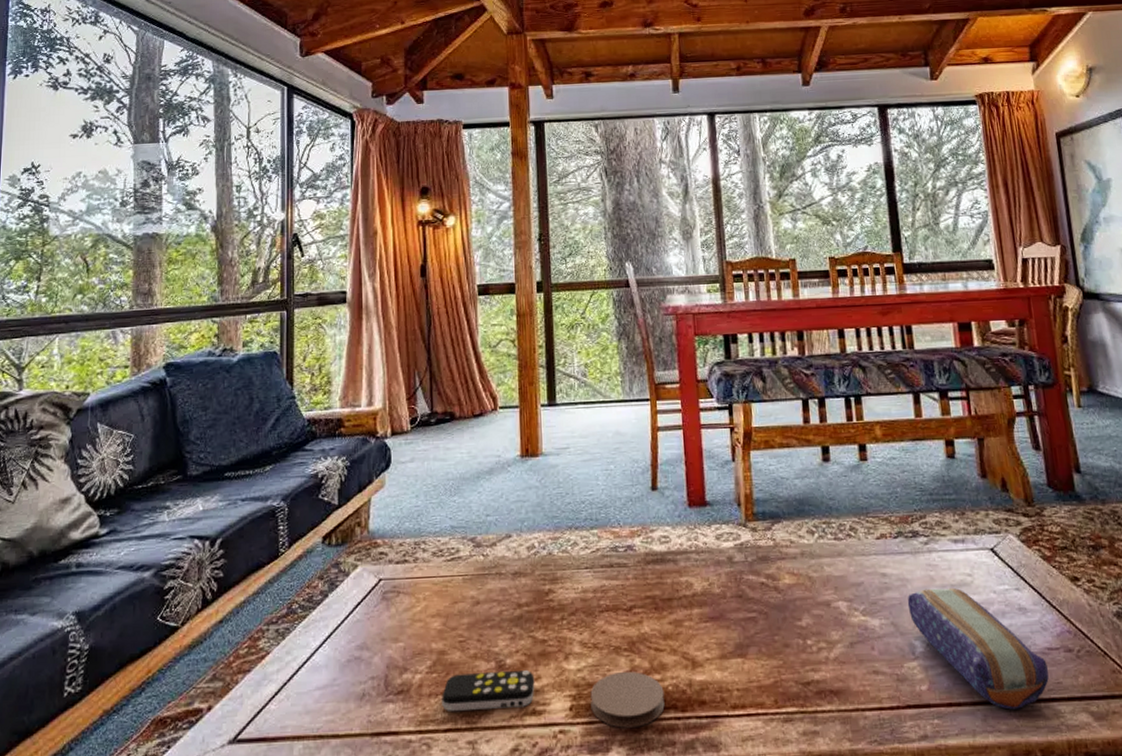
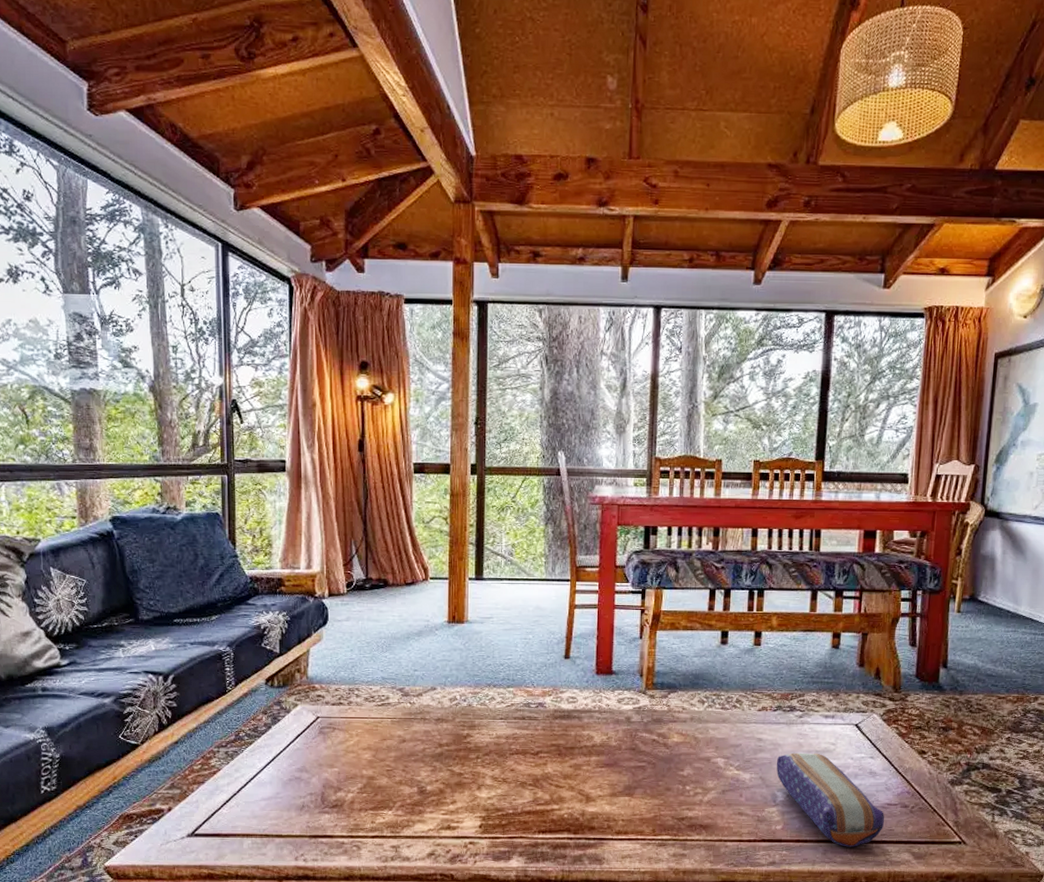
remote control: present [442,670,535,712] -> none [370,795,451,824]
coaster: present [590,671,665,728] -> none [497,801,560,843]

